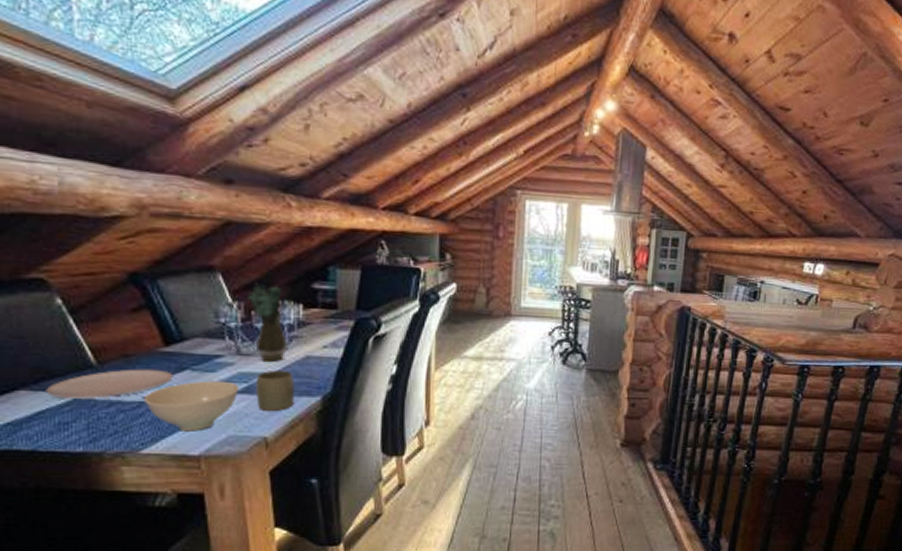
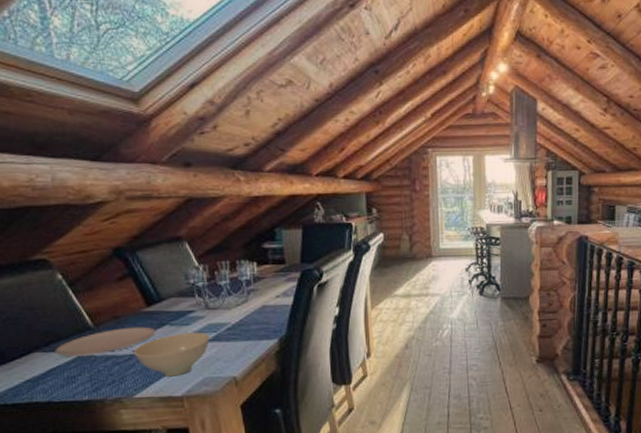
vase: present [246,283,288,363] -> none [209,247,247,314]
mug: present [256,369,296,411] -> none [223,319,256,354]

